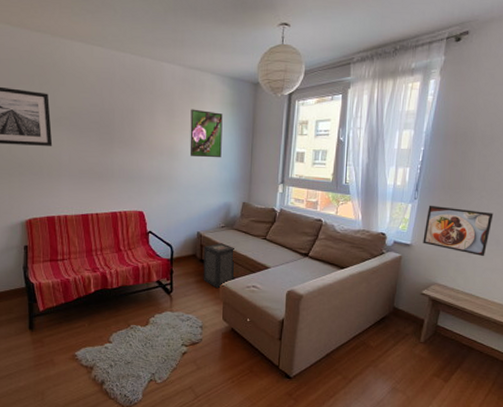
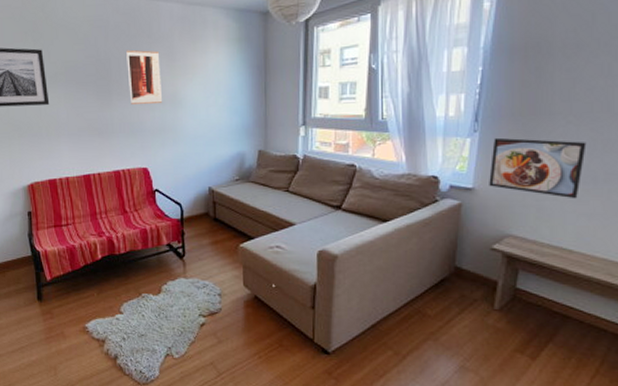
wall art: none [129,103,161,155] -> present [126,50,163,104]
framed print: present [189,109,223,158] -> none [193,49,231,103]
speaker: present [203,243,235,288] -> none [217,198,254,250]

